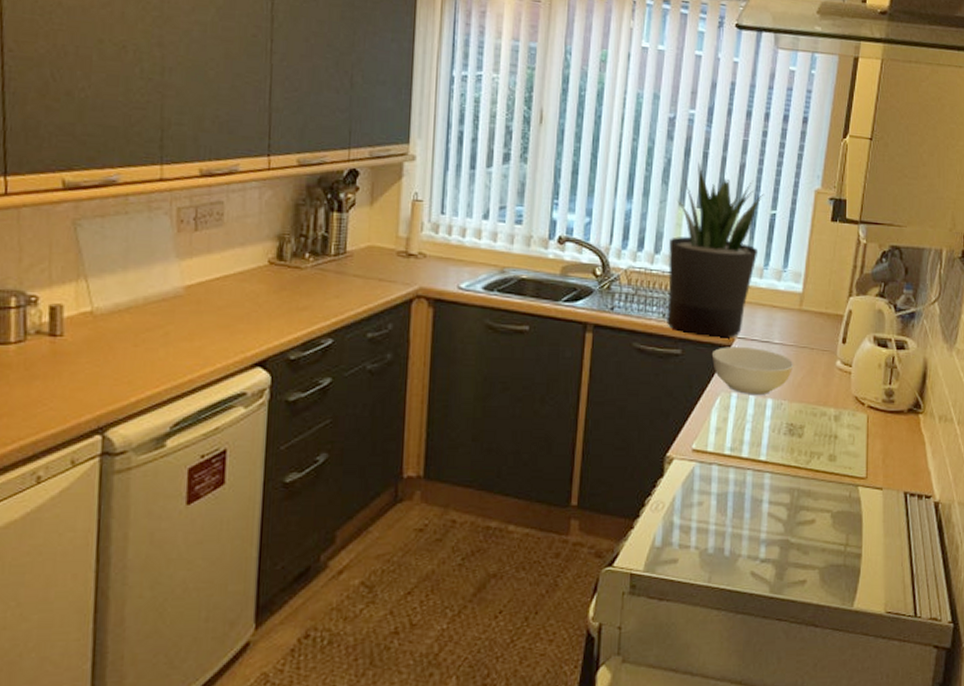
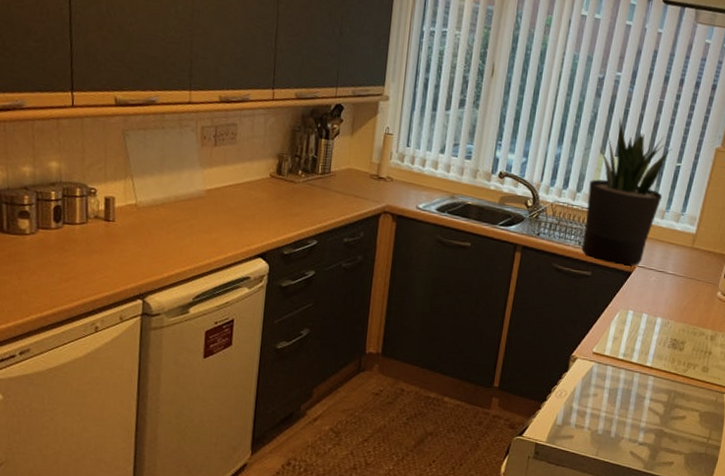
bowl: present [711,347,794,394] -> none [615,273,682,314]

